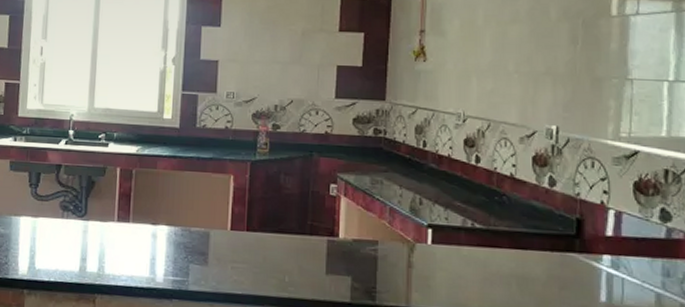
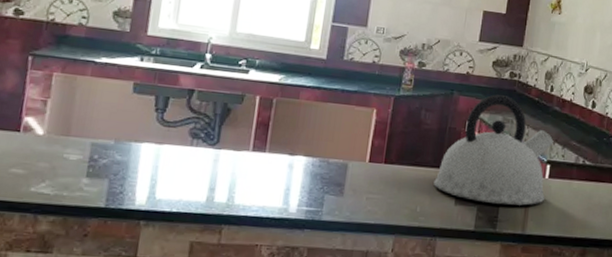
kettle: none [301,154,433,275] -> present [434,94,554,206]

